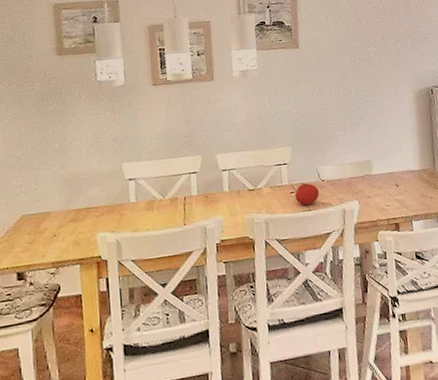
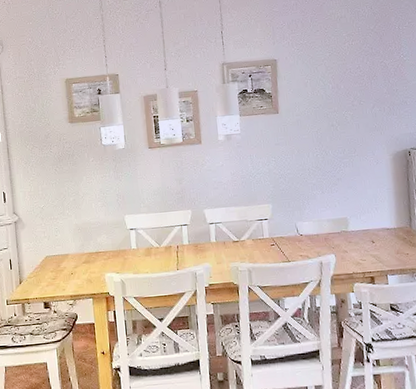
fruit: present [294,182,319,206] -> none [275,236,298,258]

